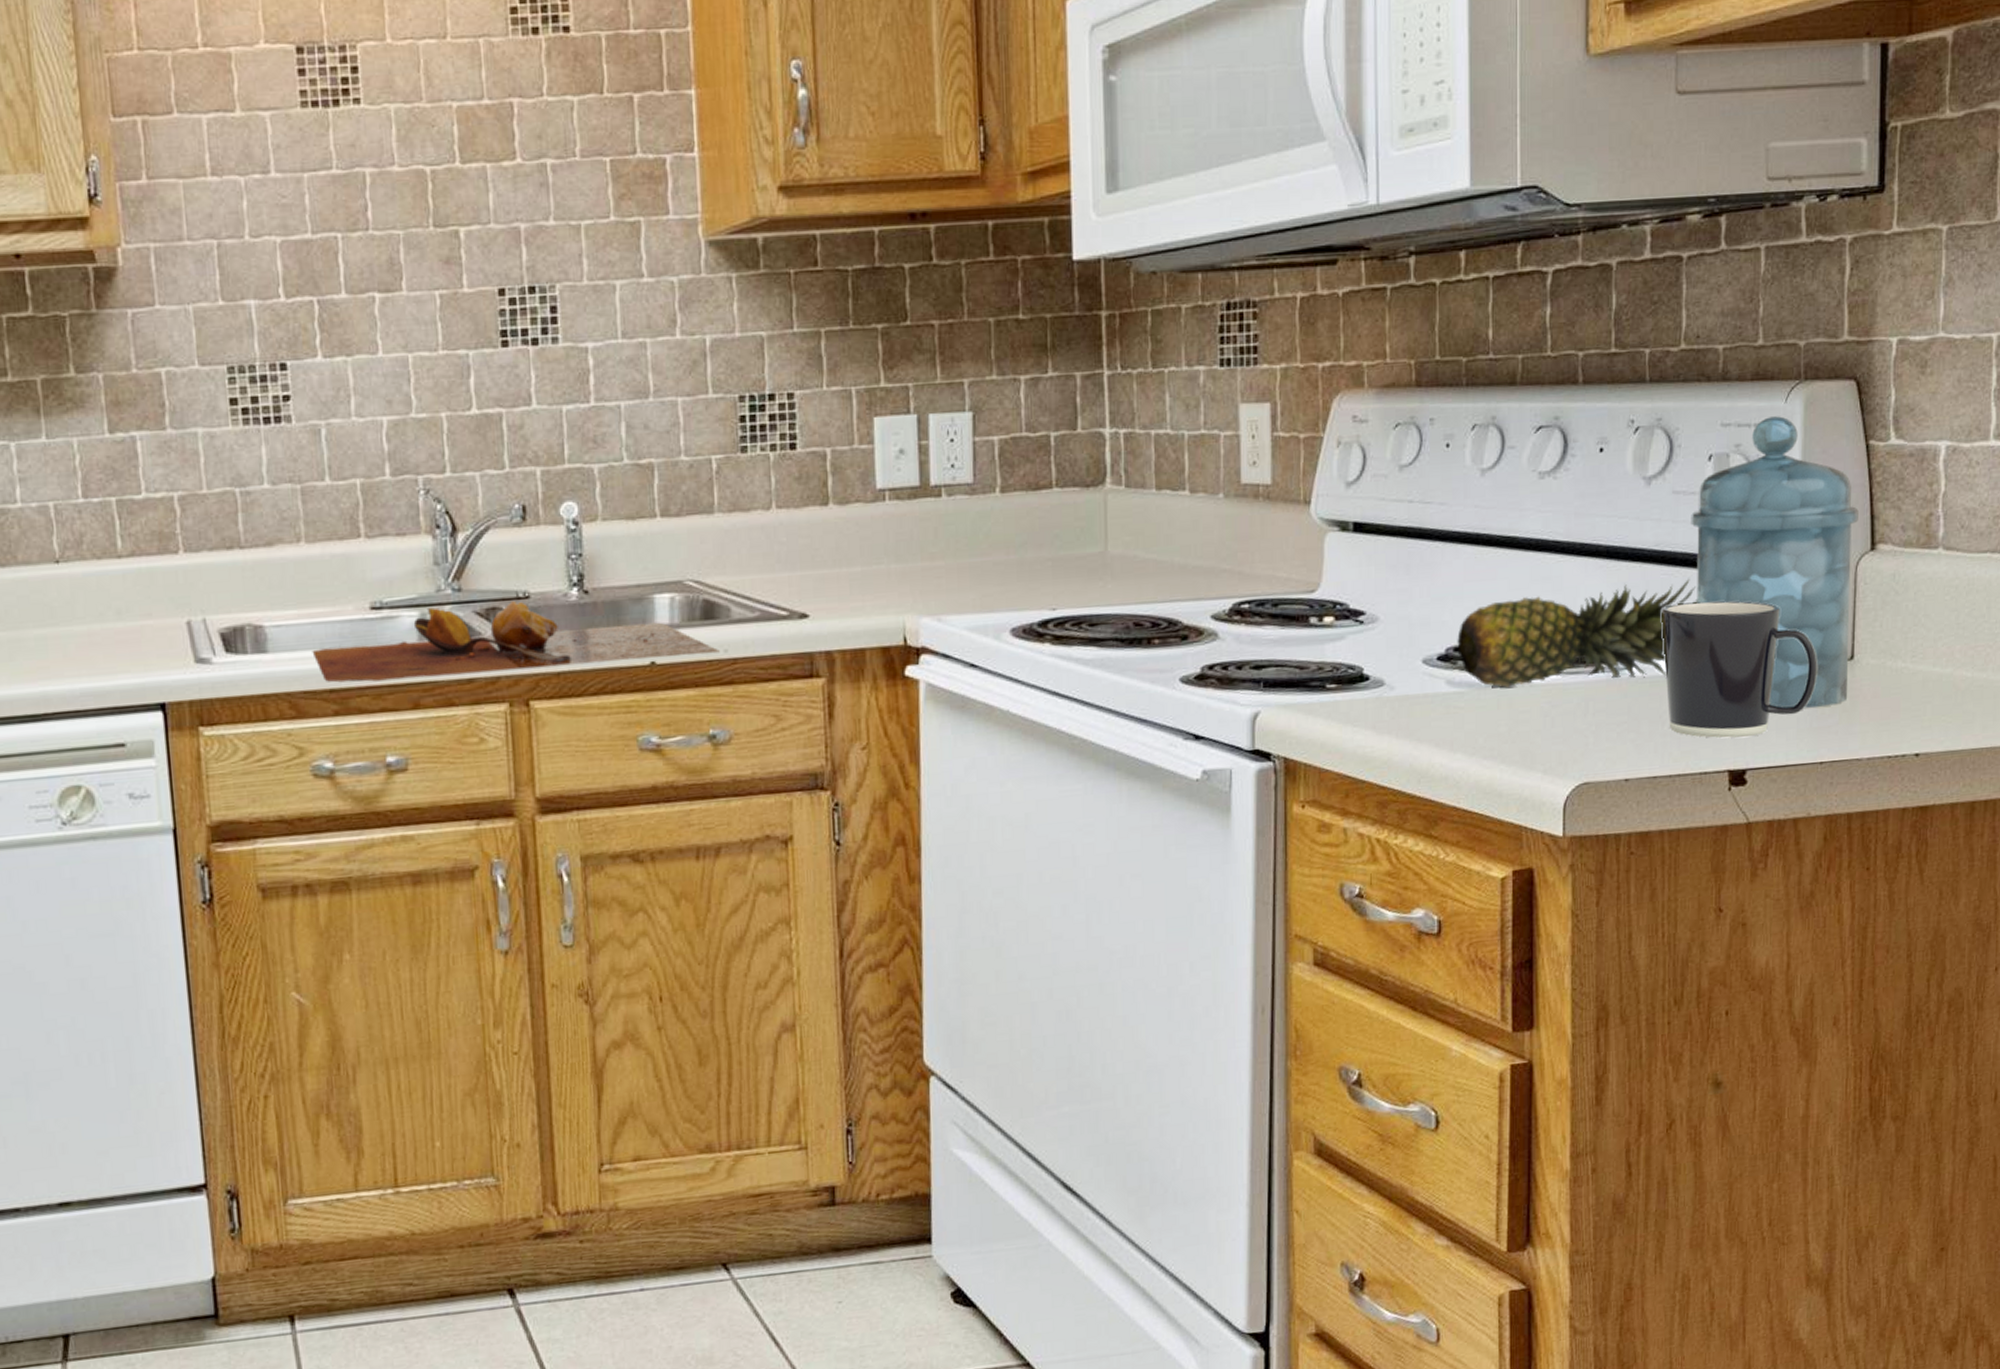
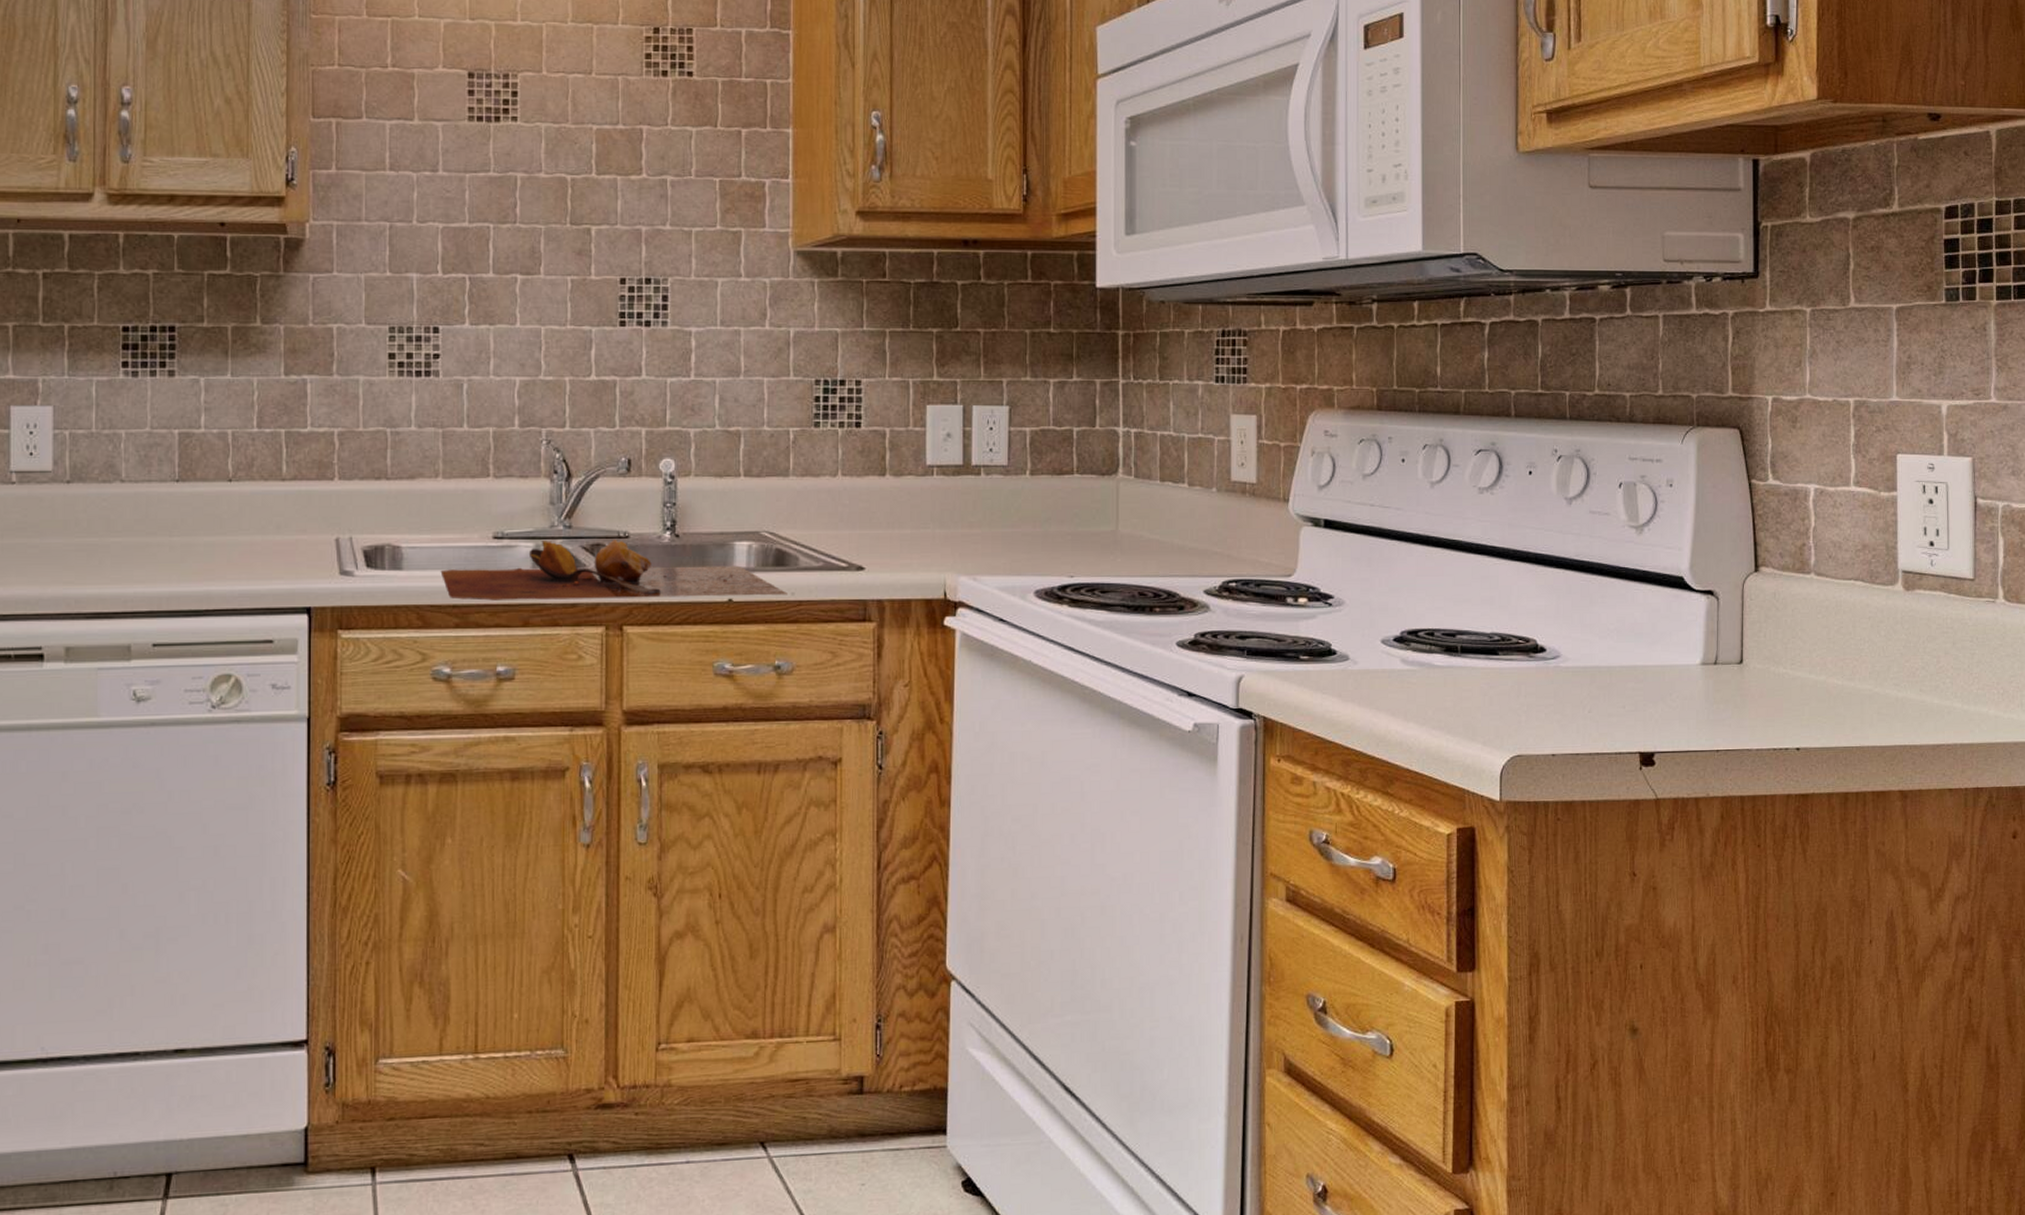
fruit: present [1457,578,1698,687] -> none [1410,585,1612,668]
mug: present [1661,601,1818,738] -> none [1582,606,1713,724]
canister: present [1691,416,1859,708] -> none [1605,454,1744,702]

